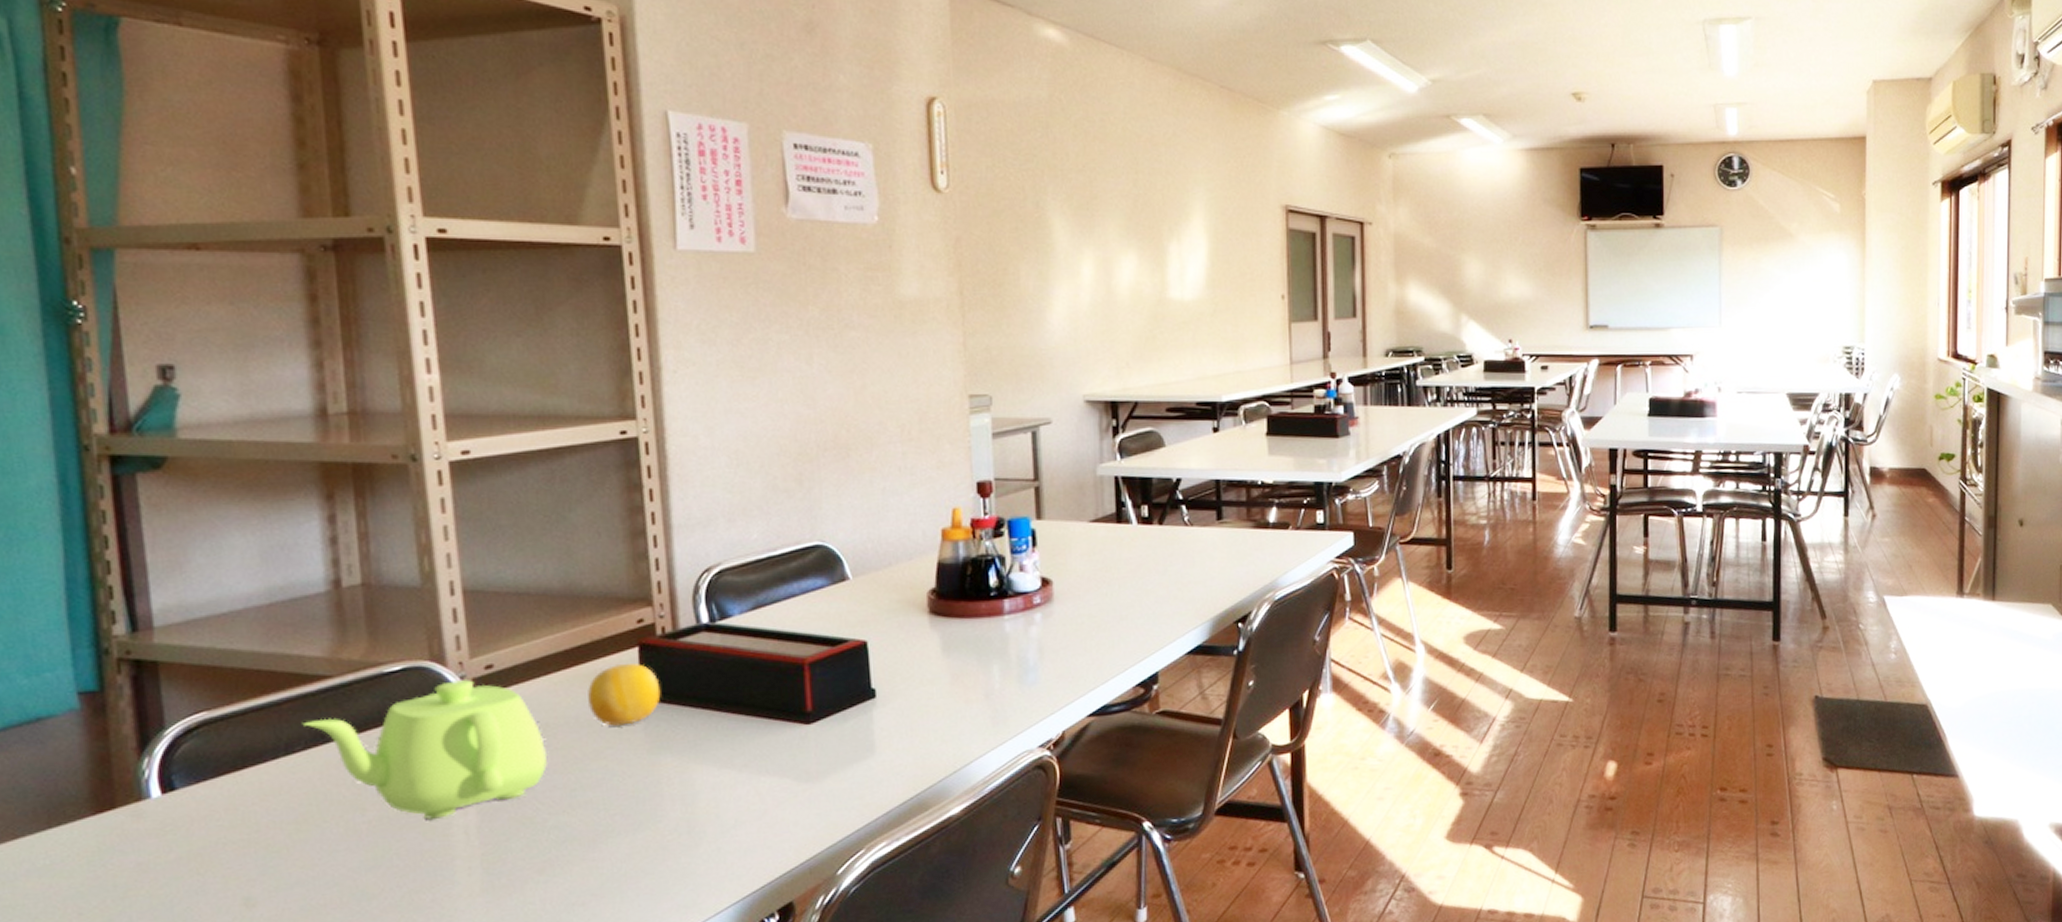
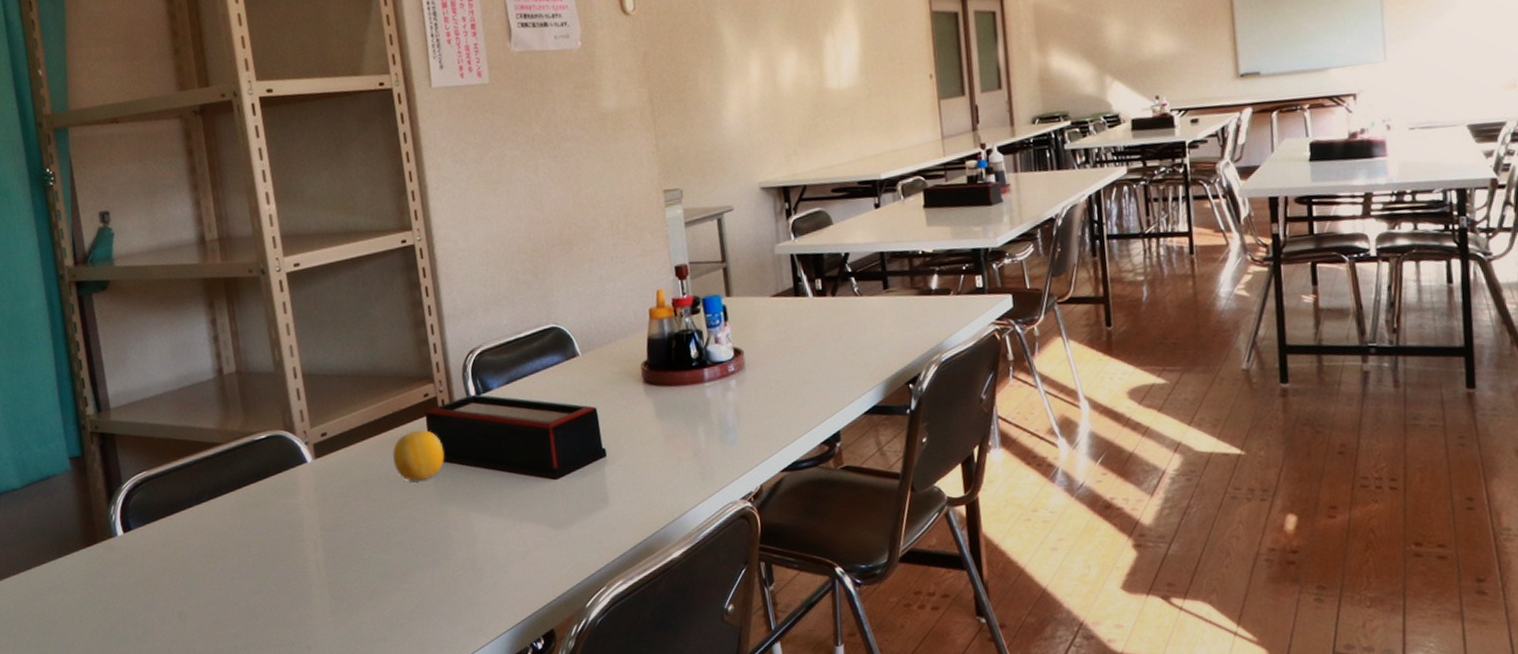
teapot: present [302,680,549,821] -> none [205,445,370,556]

